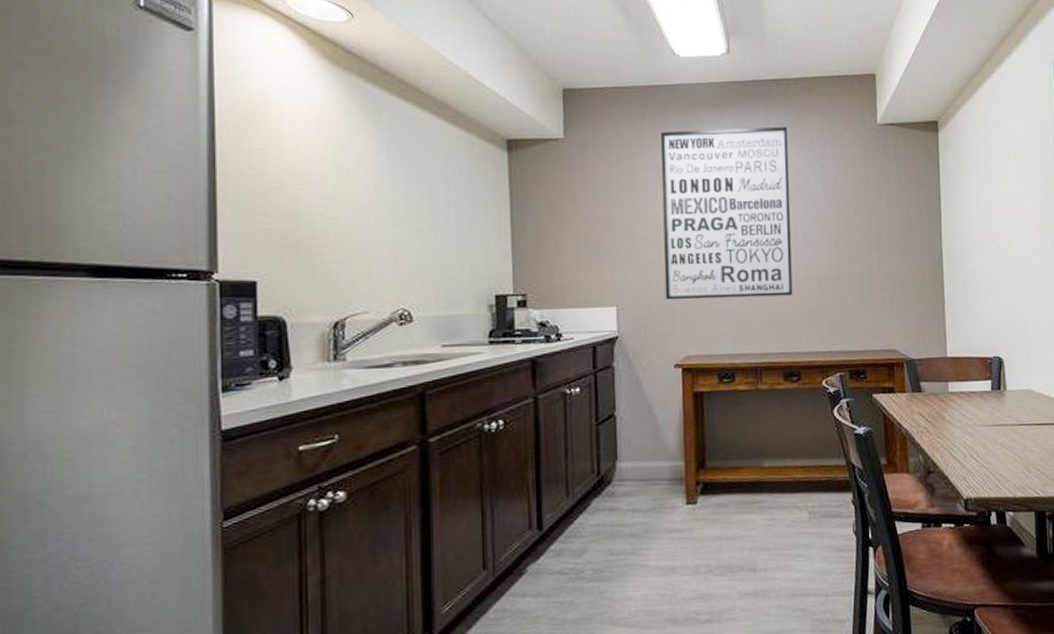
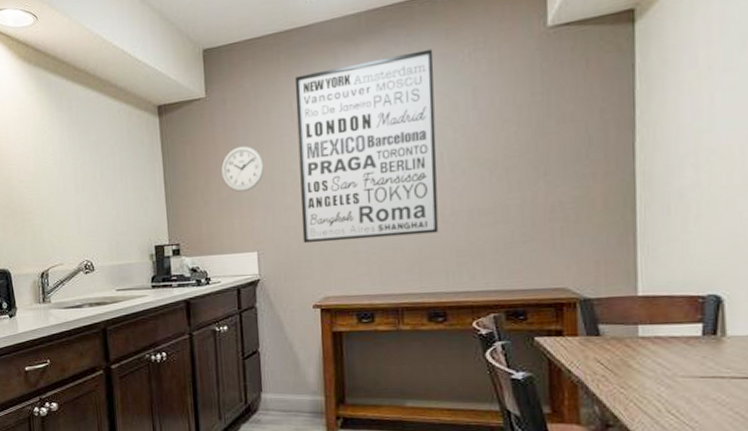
wall clock: none [578,195,627,243] -> present [220,146,264,193]

